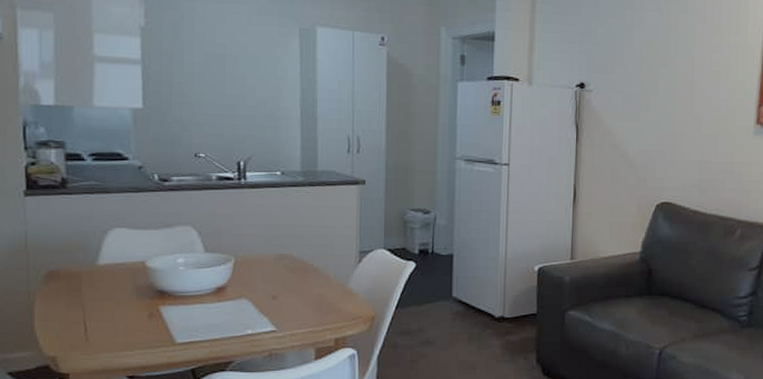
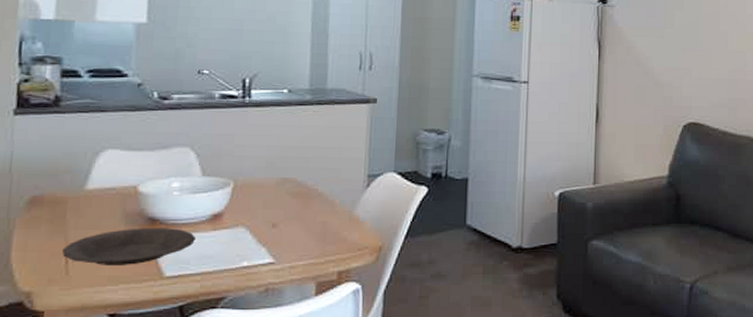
plate: none [81,299,203,333] -> present [62,228,197,265]

